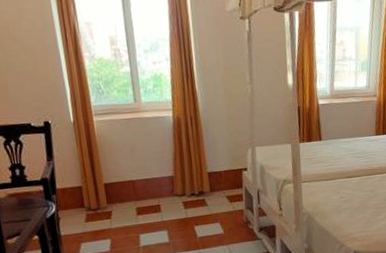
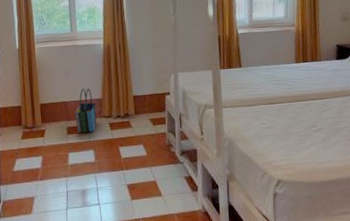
tote bag: none [144,165,170,213] -> present [75,88,97,133]

